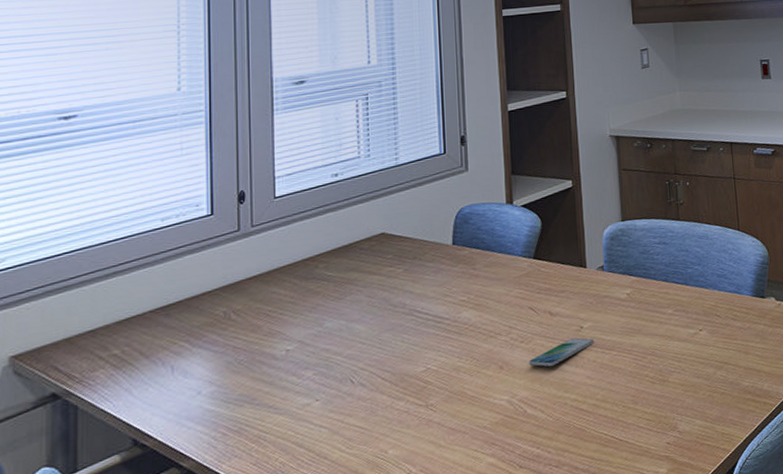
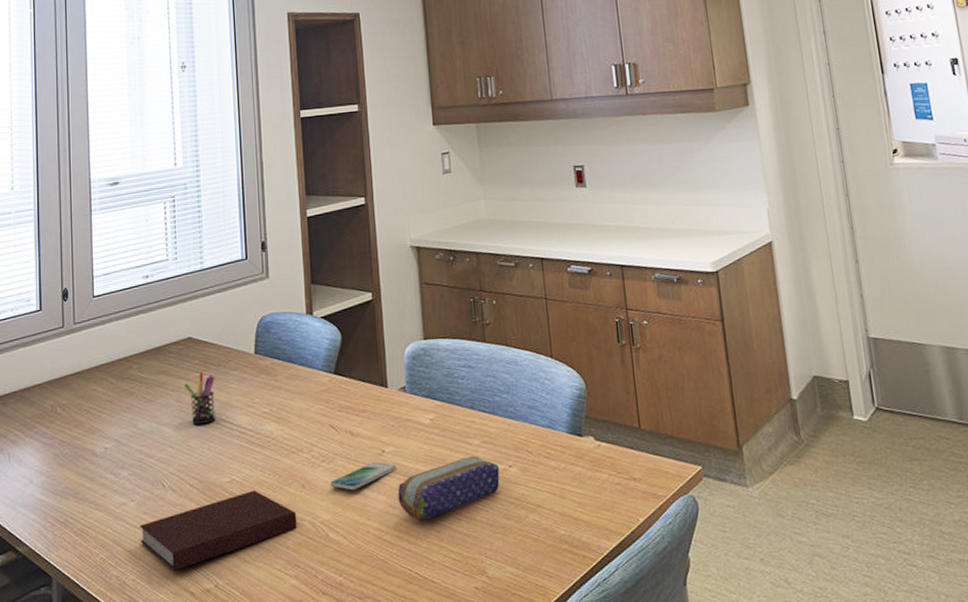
notebook: none [325,377,495,465] -> present [139,490,297,571]
pen holder: none [377,266,410,318] -> present [184,372,216,424]
pencil case: none [595,323,691,388] -> present [398,455,500,520]

